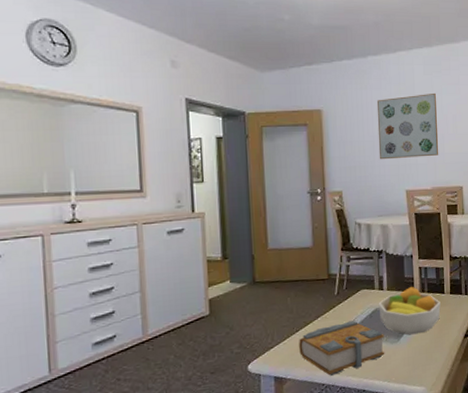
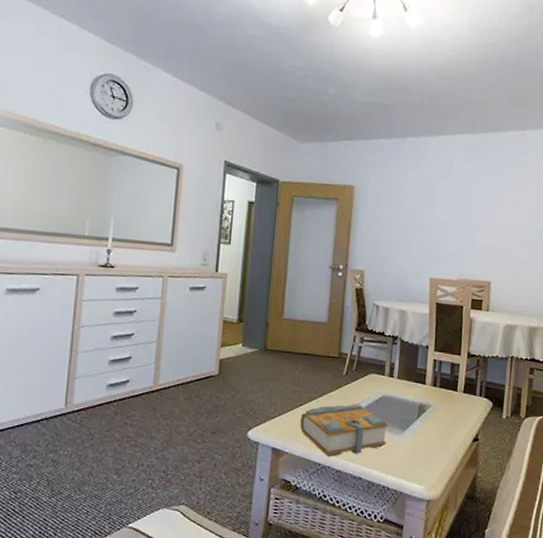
wall art: present [376,92,439,160] -> none [406,181,474,247]
fruit bowl: present [378,286,441,335] -> none [386,378,452,429]

